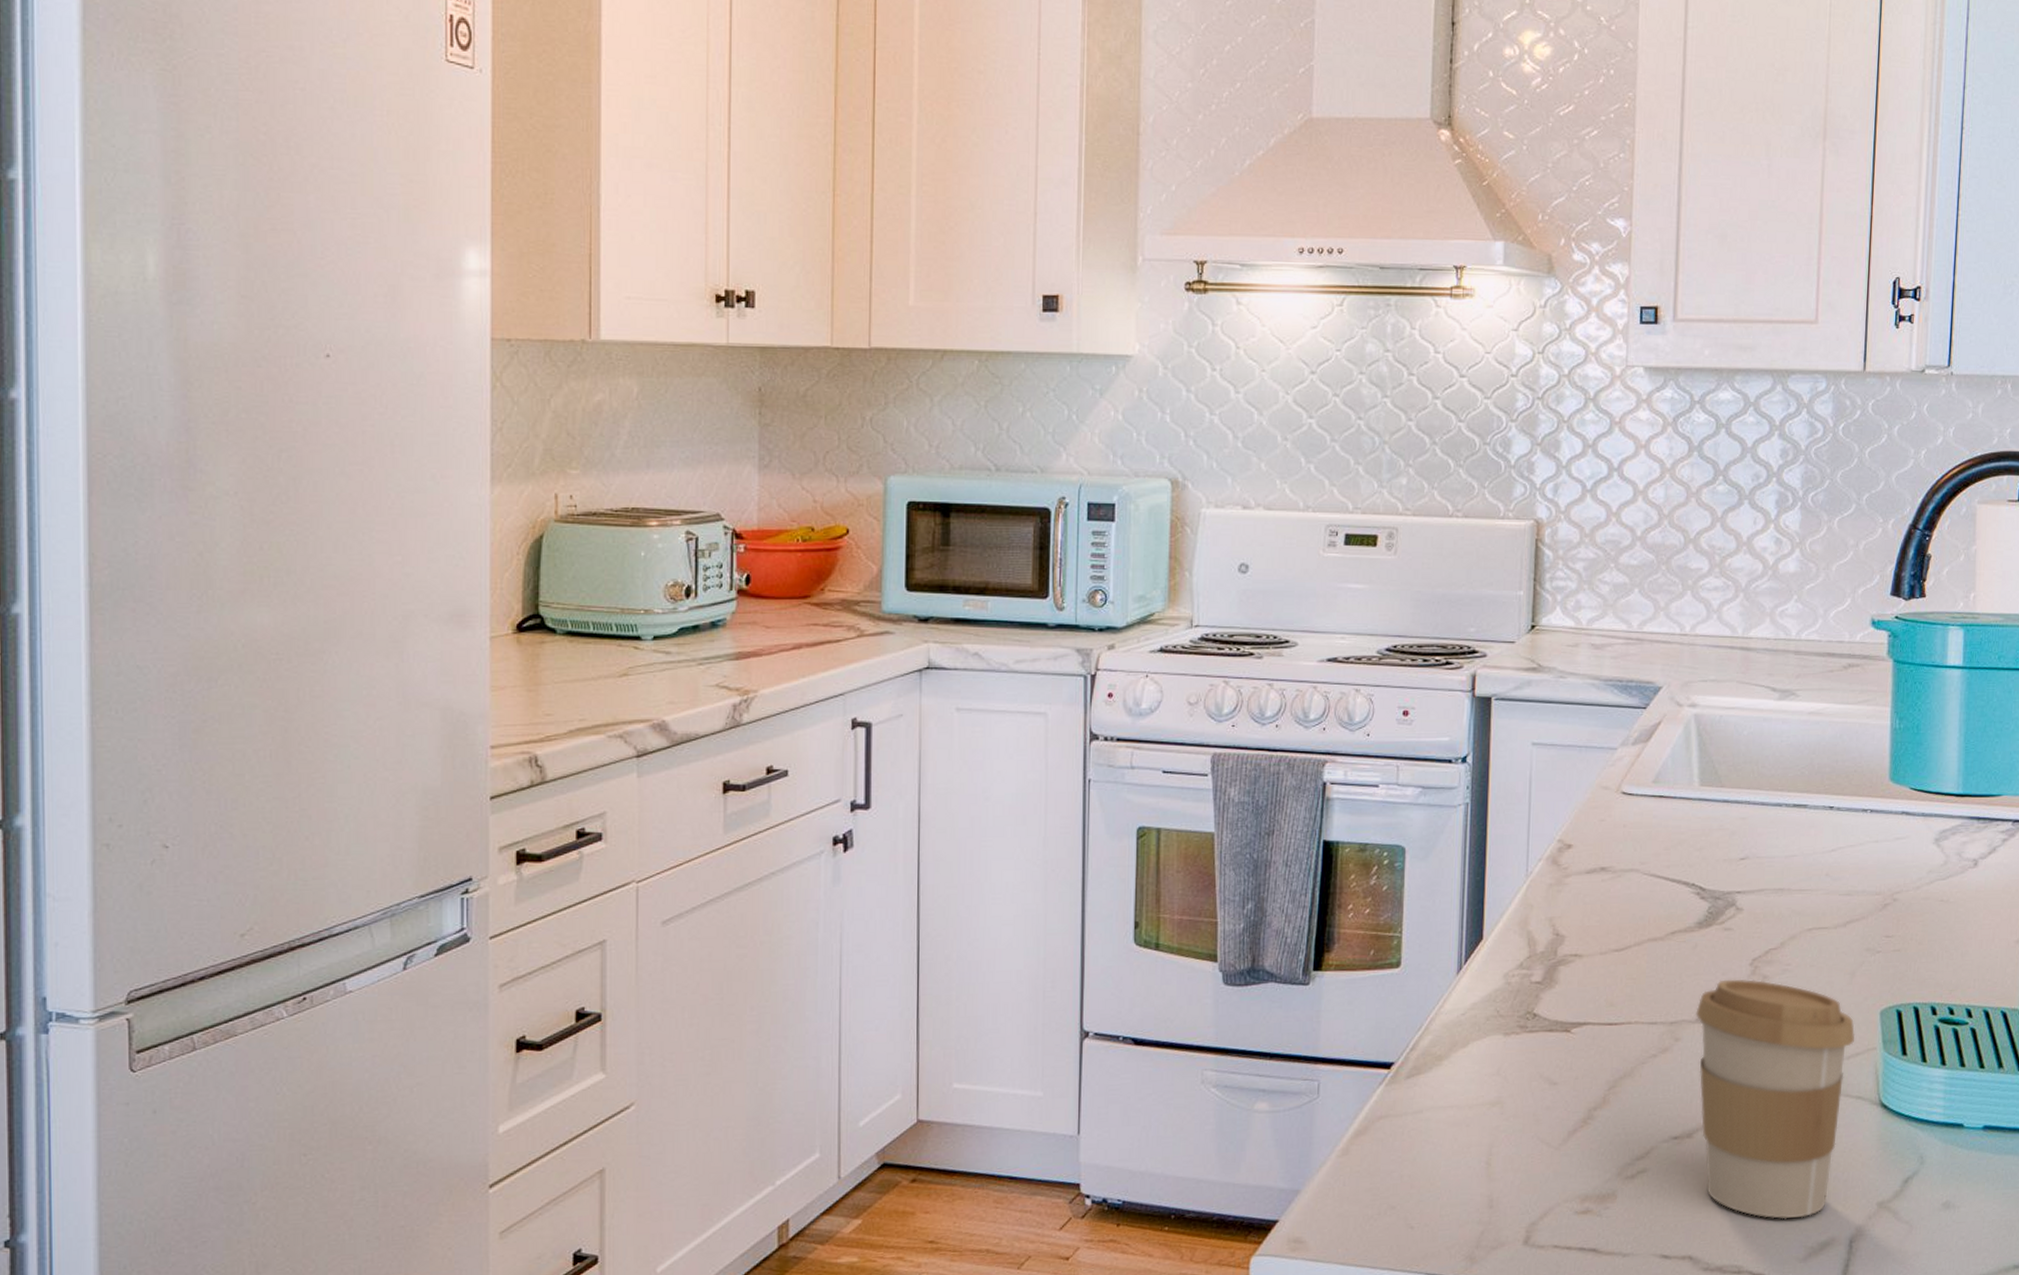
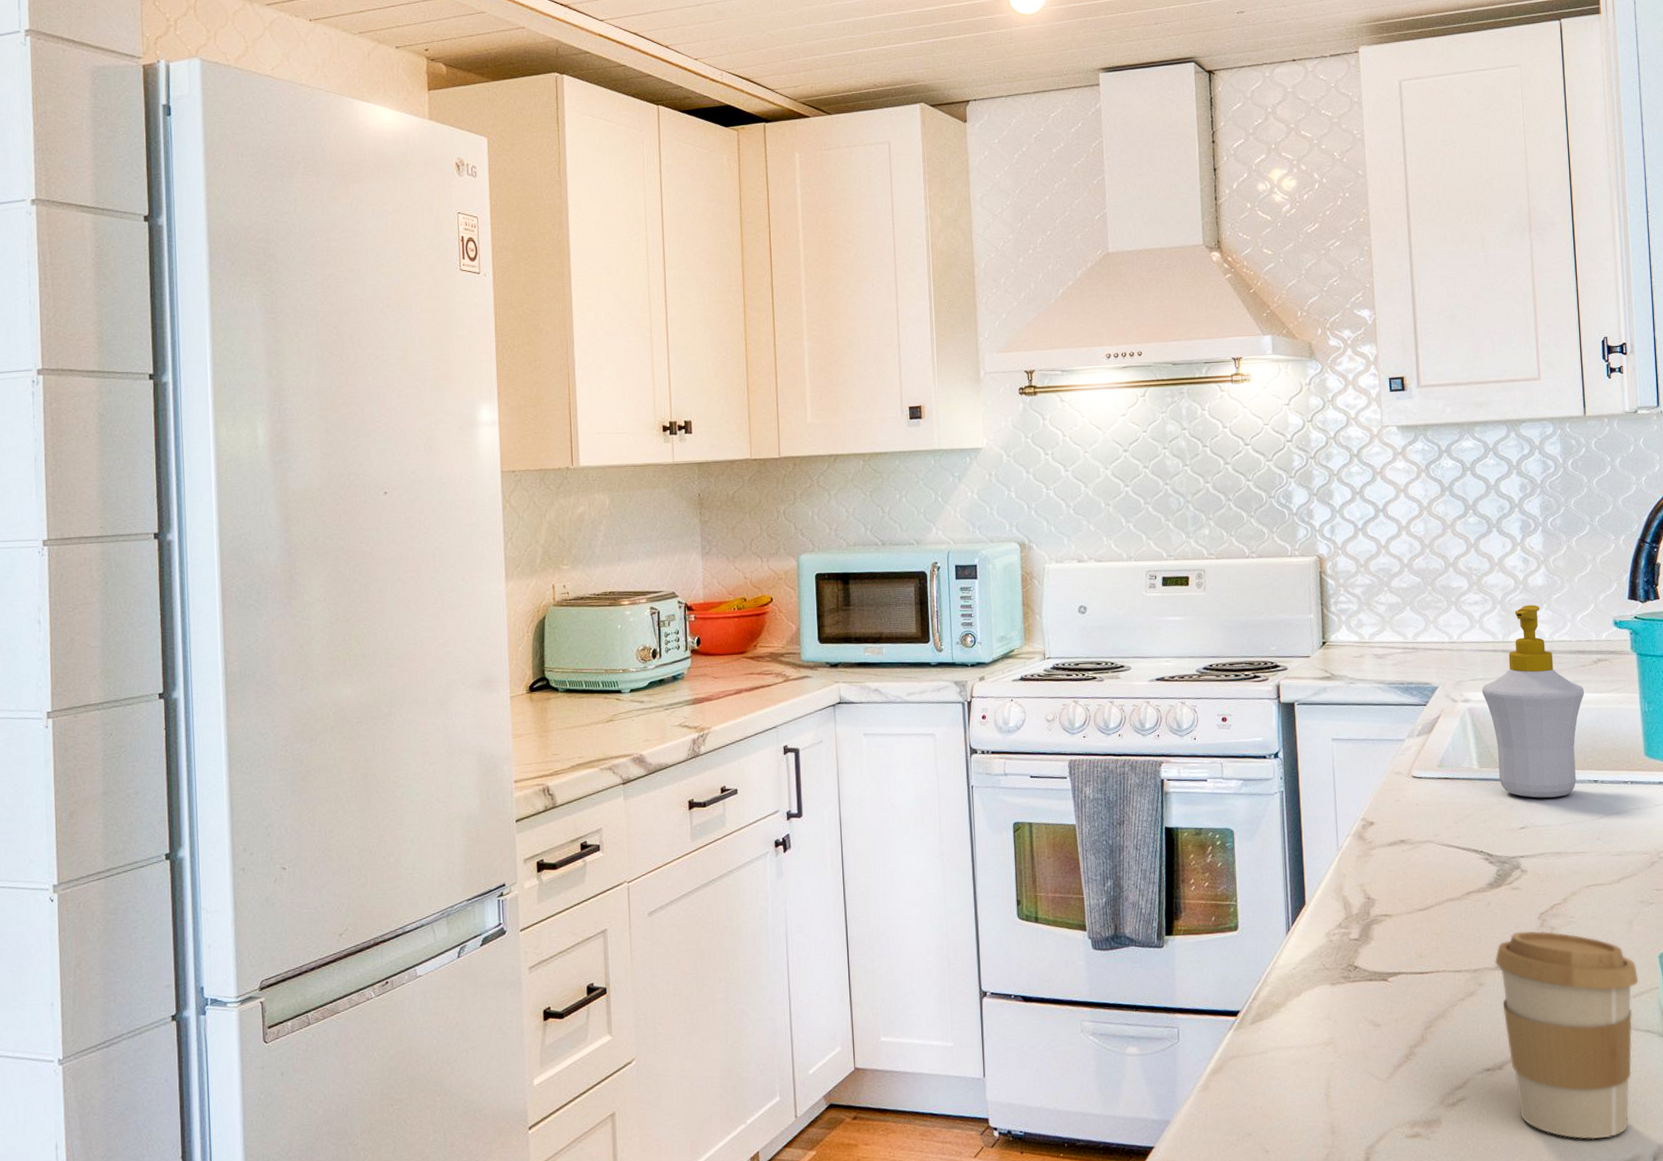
soap bottle: none [1712,595,1830,825] -> present [1482,604,1585,798]

